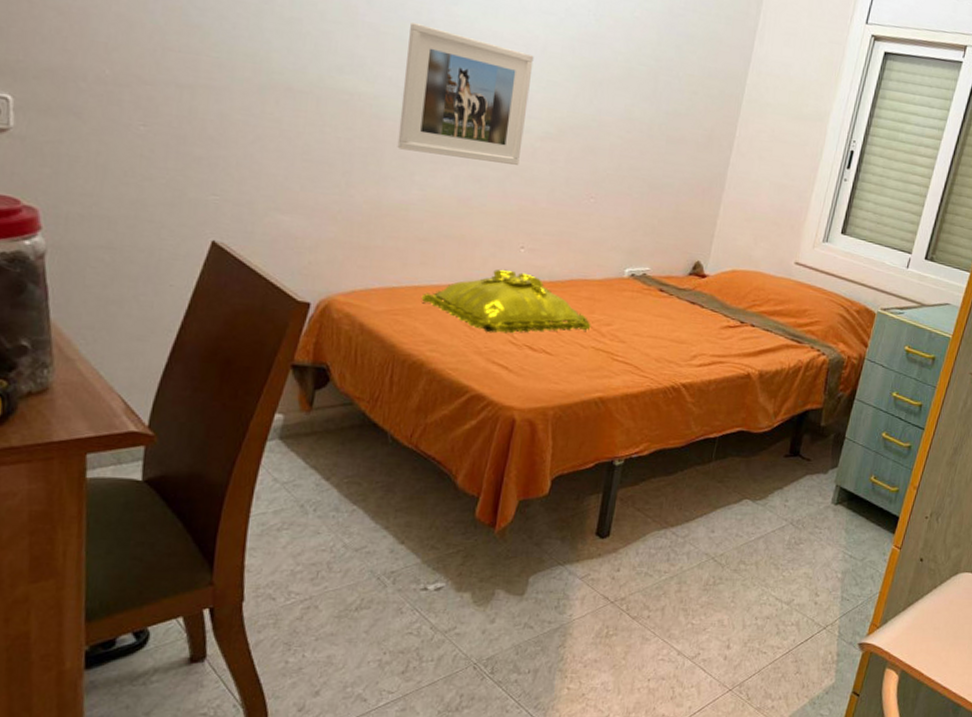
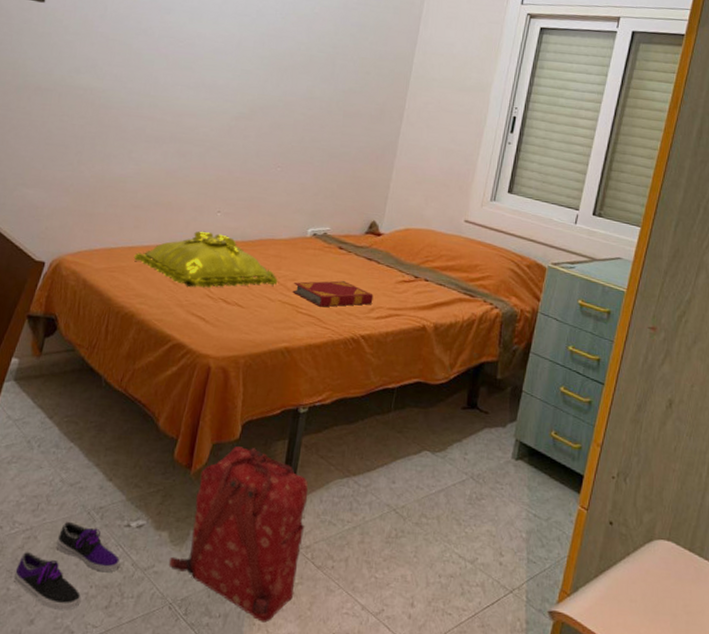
shoe: none [292,588,418,679] -> present [13,521,121,610]
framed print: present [397,23,534,165] -> none [119,30,231,141]
backpack: none [471,502,624,674] -> present [168,446,309,623]
hardback book: none [607,325,696,354] -> present [292,280,374,307]

